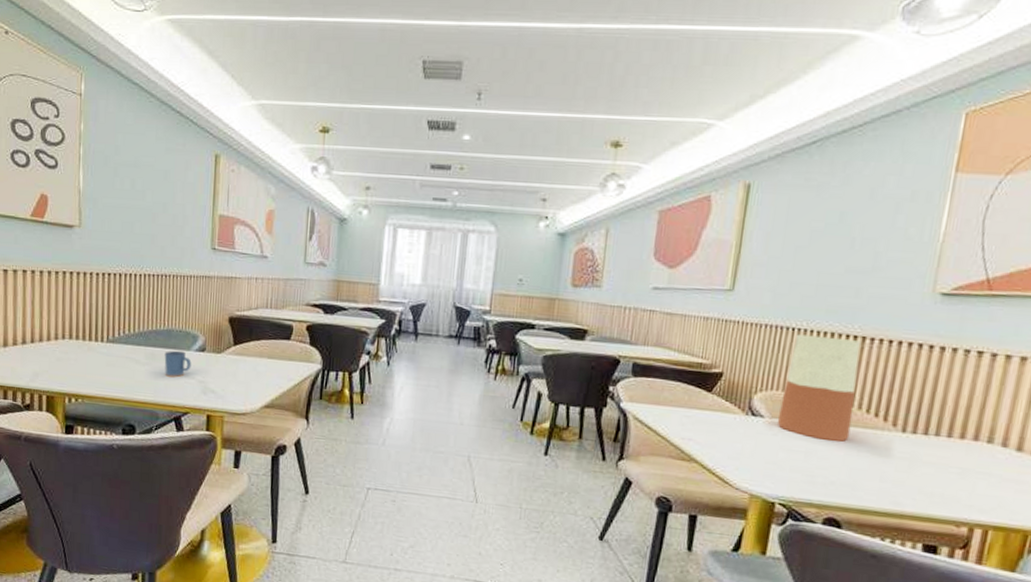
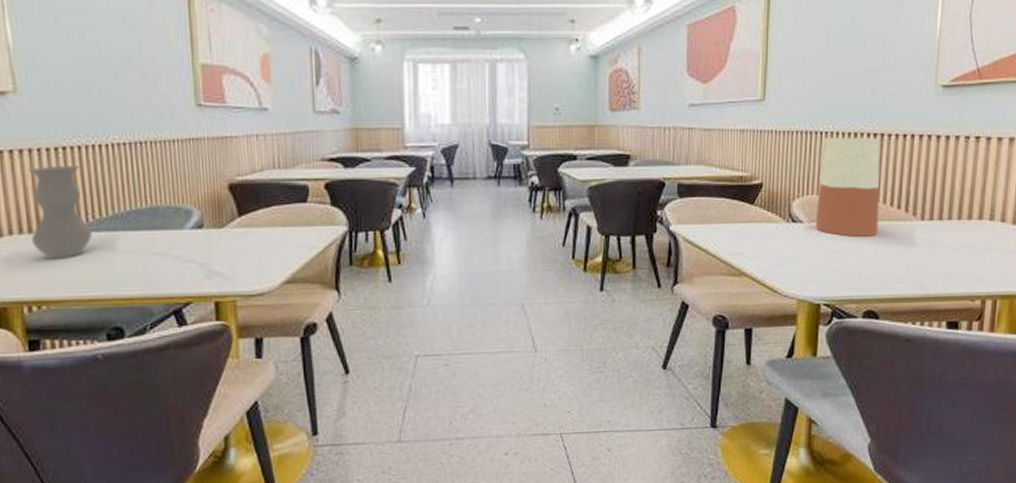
vase: none [78,287,122,364] -> present [27,164,92,261]
mug: present [164,350,192,378] -> none [151,231,188,264]

